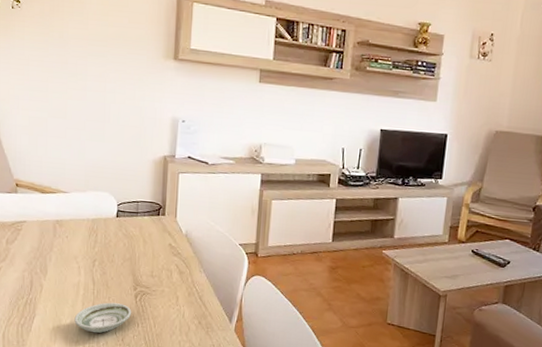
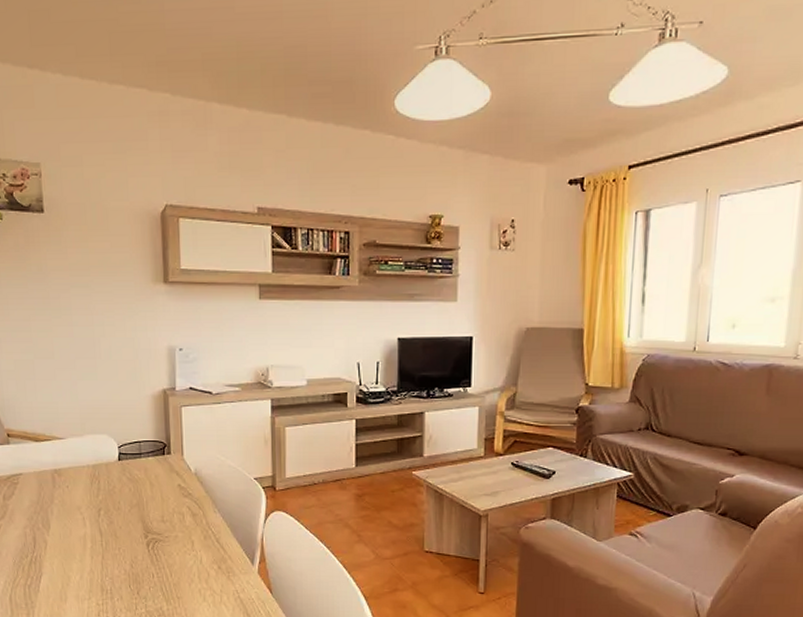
saucer: present [74,302,132,333] -> none [84,553,145,588]

